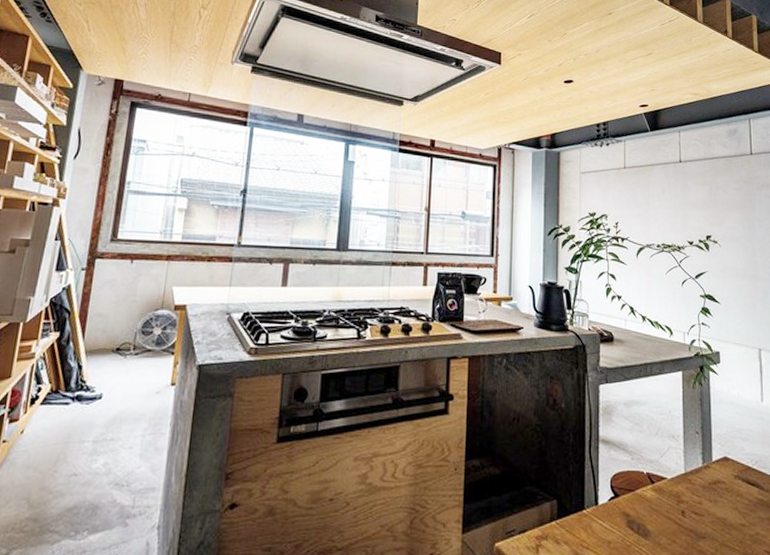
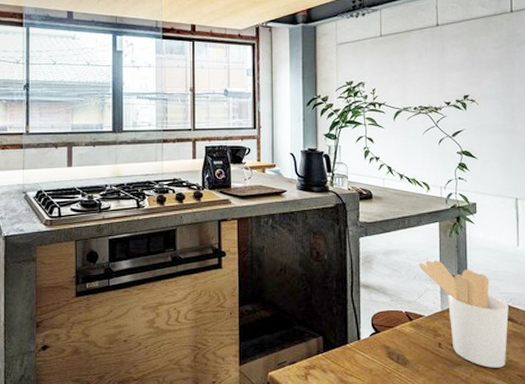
utensil holder: none [660,414,754,542] -> present [418,260,509,368]

